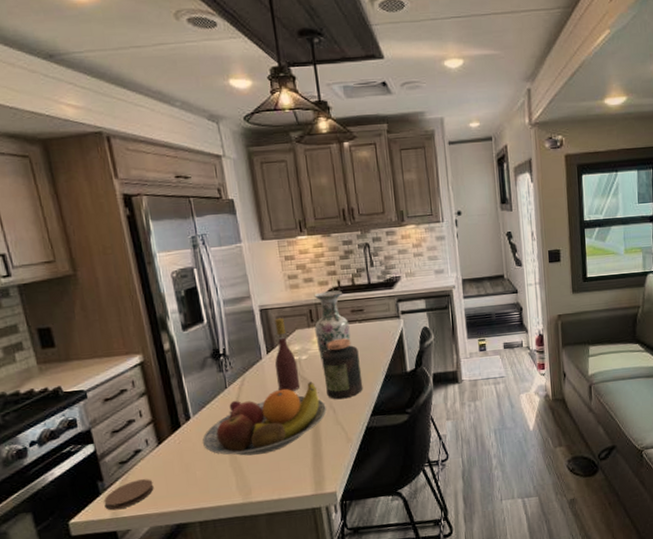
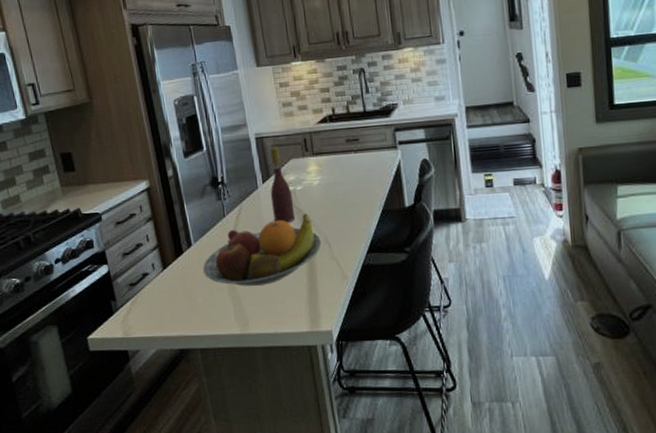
coaster: present [103,479,154,511] -> none [116,302,160,330]
vase: present [314,290,351,368] -> none [308,118,346,200]
jar: present [321,338,363,400] -> none [316,169,359,234]

